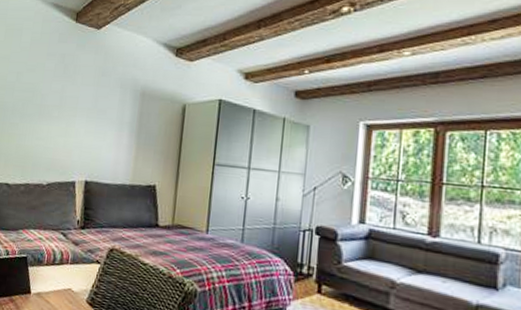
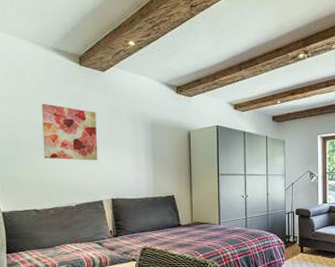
wall art: none [24,63,84,134] -> present [42,103,98,161]

